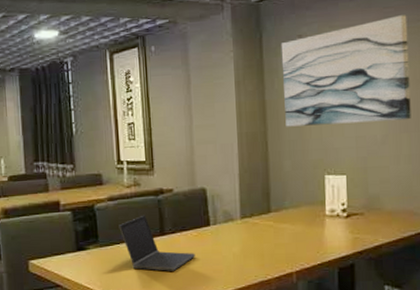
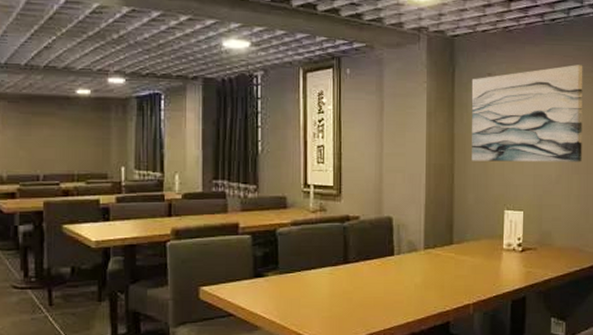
laptop computer: present [119,215,195,271] -> none [301,242,377,301]

